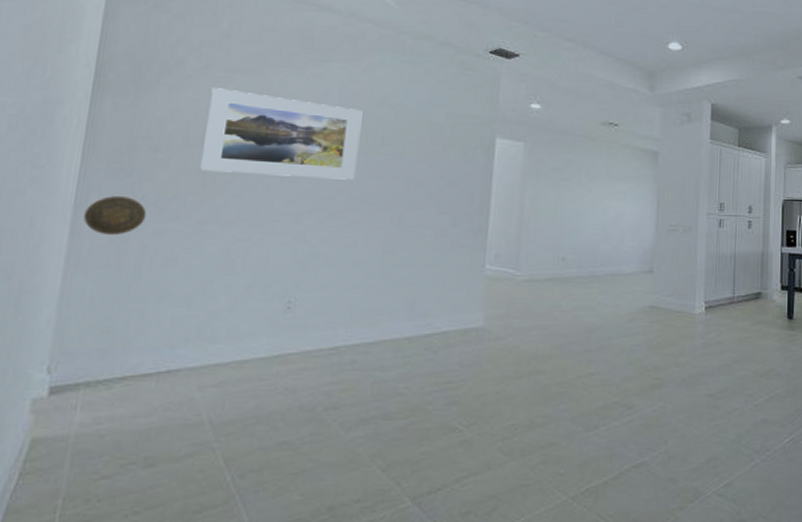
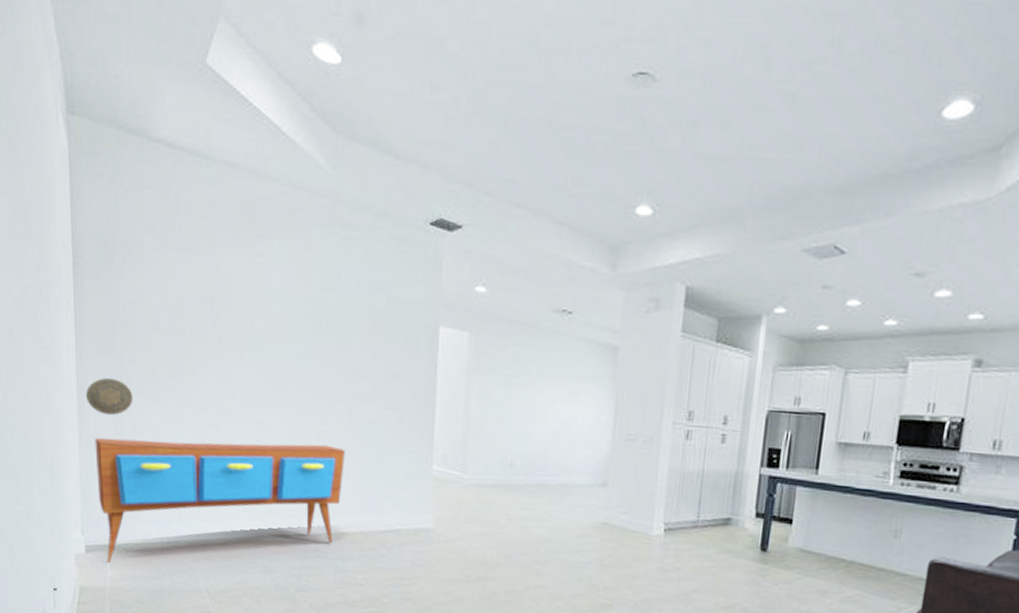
sideboard: none [77,252,393,405] -> present [95,438,345,563]
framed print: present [199,88,363,180] -> none [169,269,307,369]

